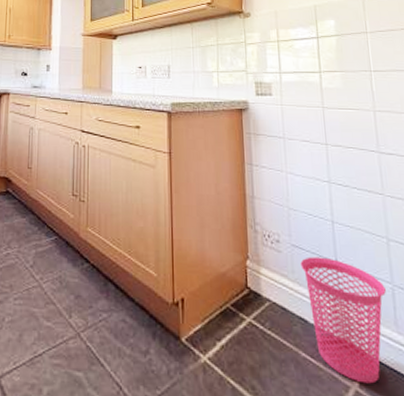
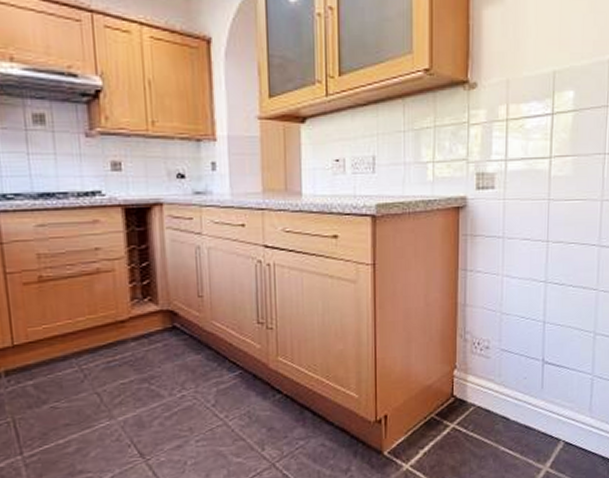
waste basket: present [300,257,386,384] -> none [508,357,586,464]

